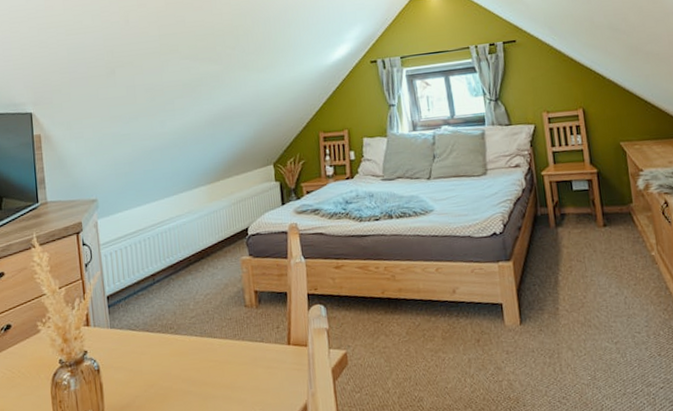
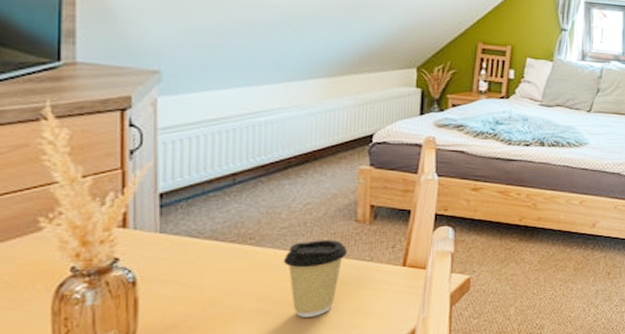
coffee cup: none [196,324,243,396] -> present [284,240,347,317]

